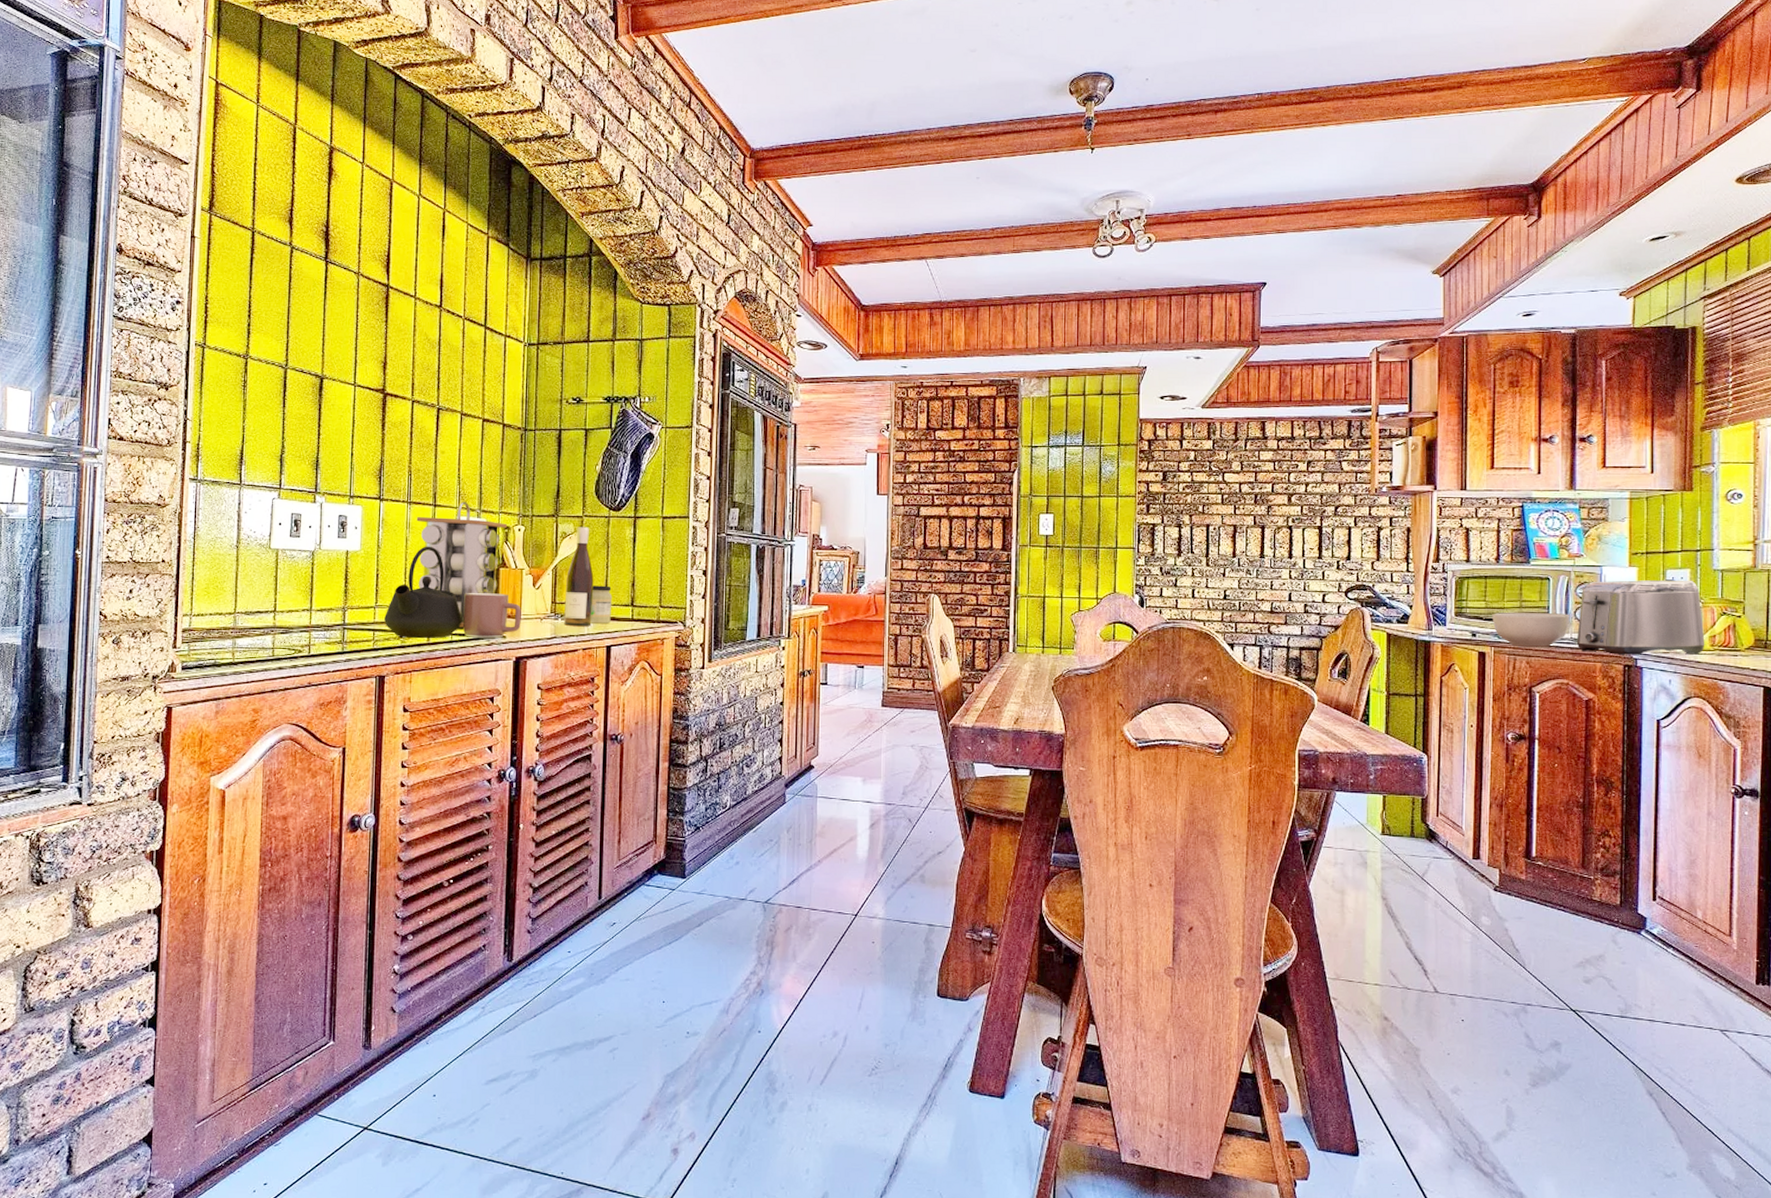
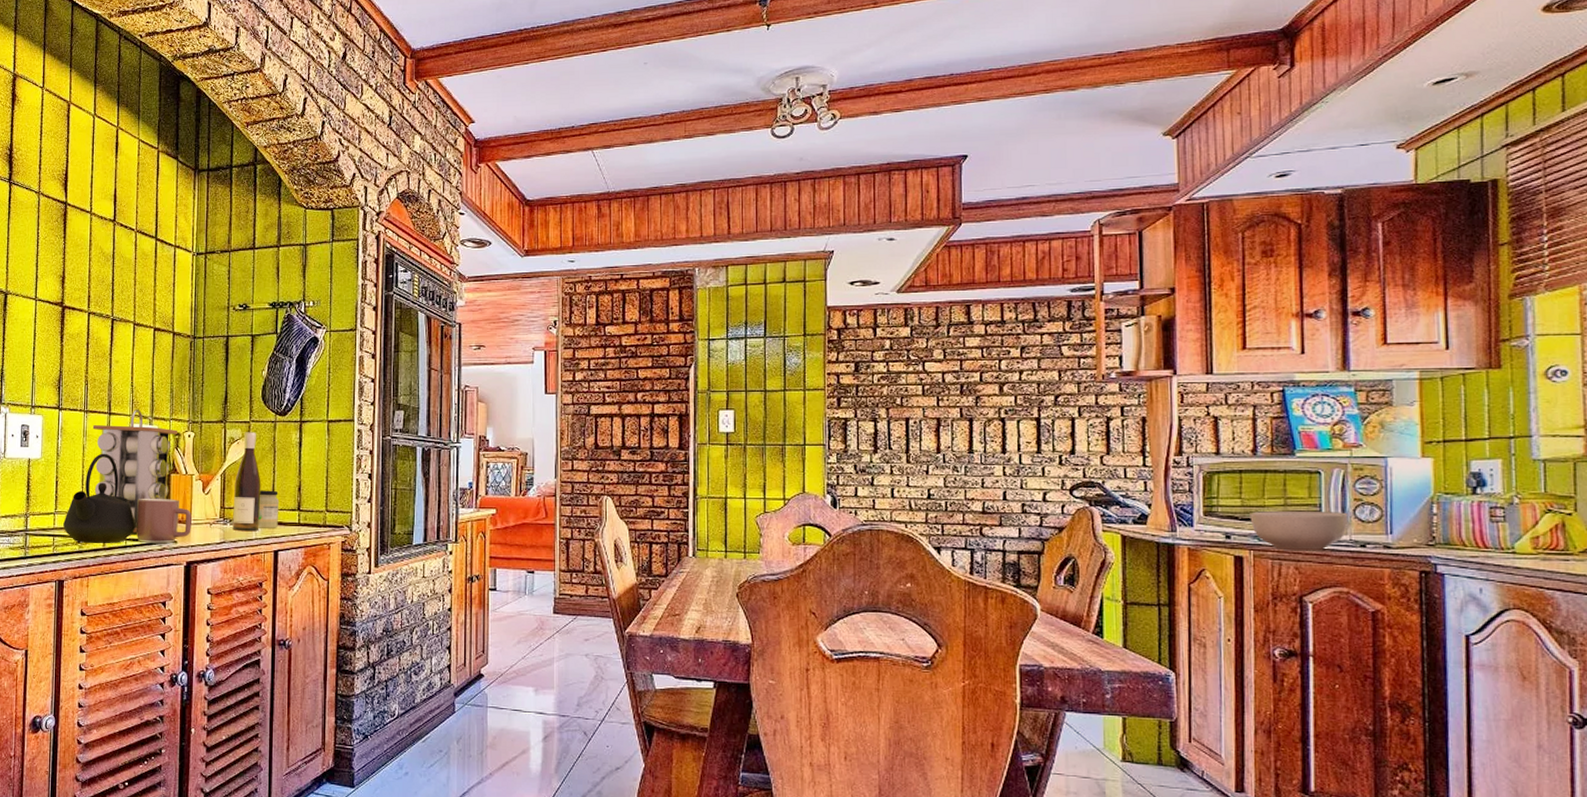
toaster: present [1576,580,1705,656] -> none [1357,472,1526,561]

